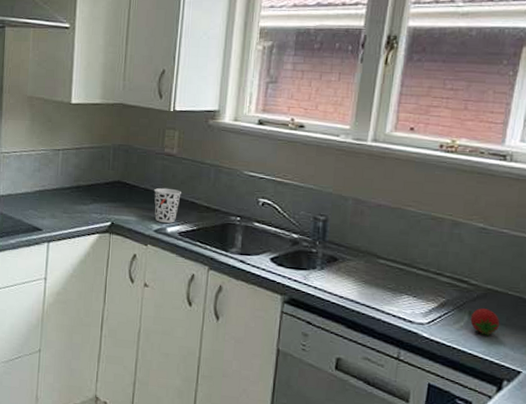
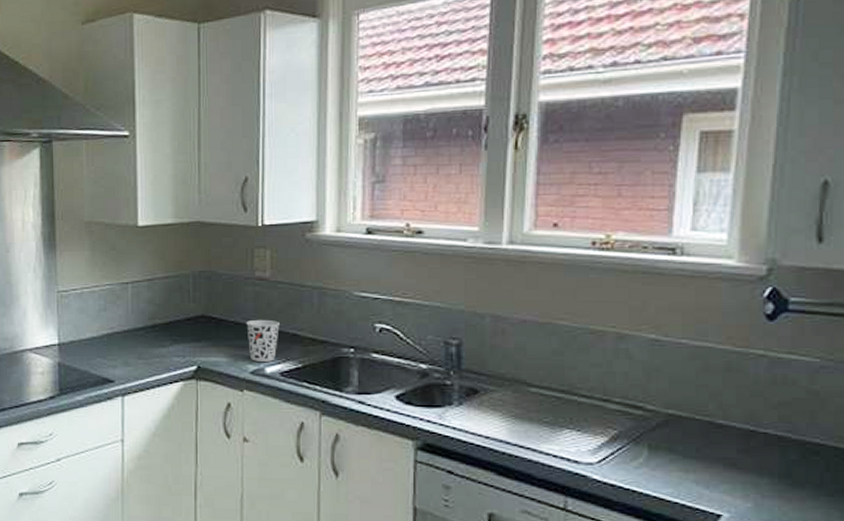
fruit: present [470,308,499,337] -> none [651,439,687,474]

